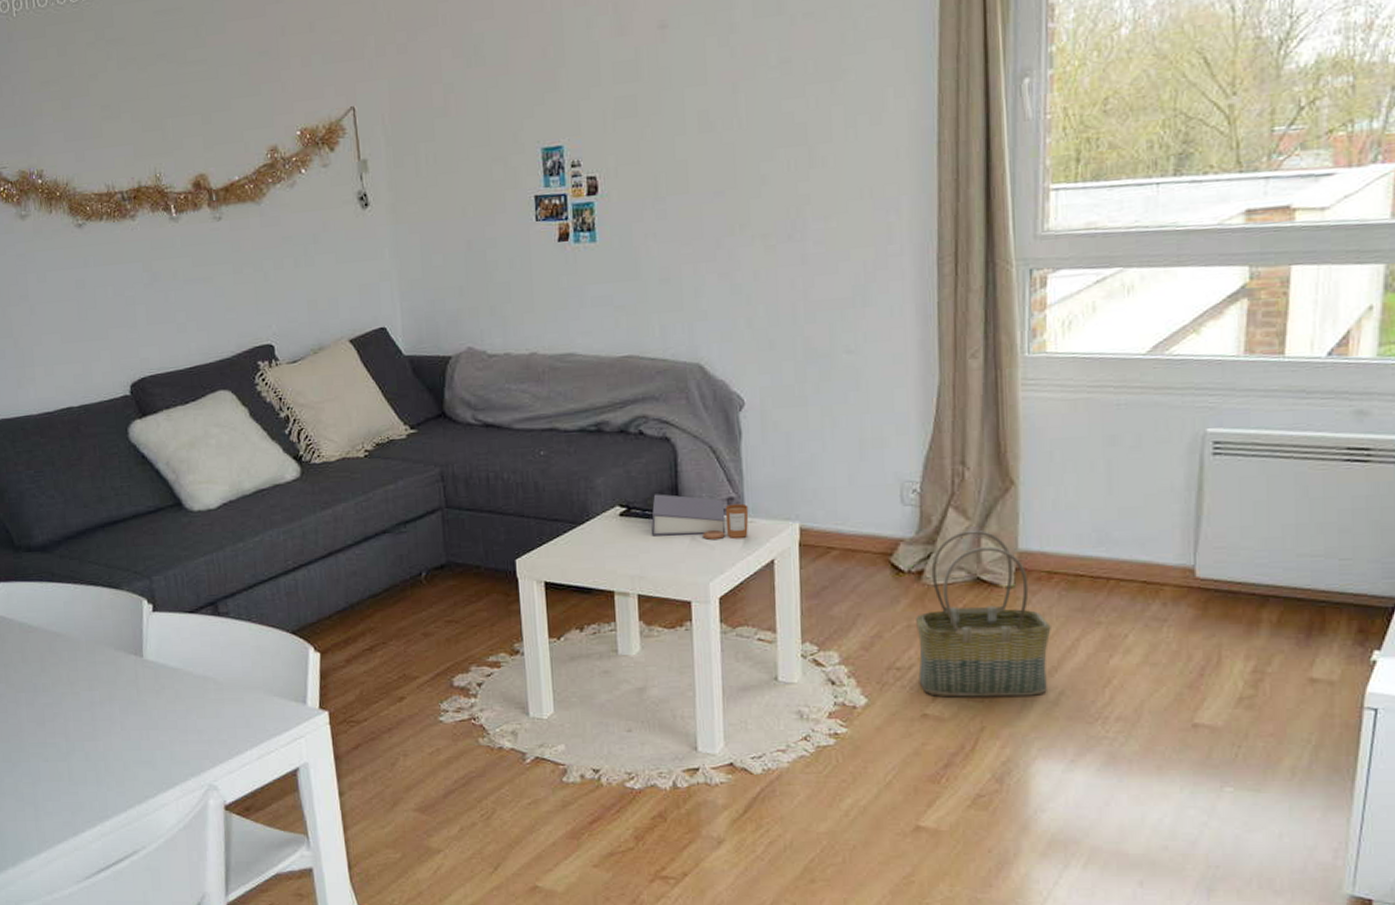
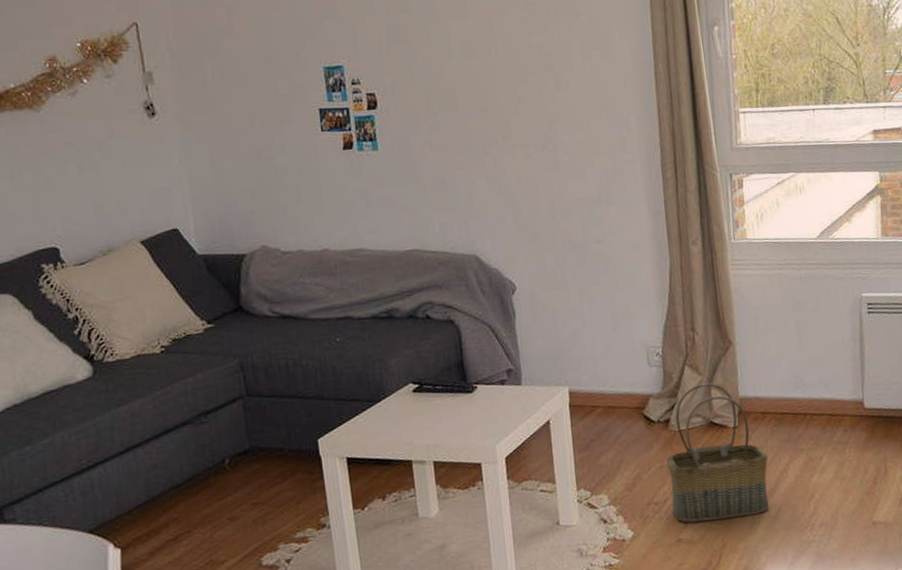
book: present [651,494,726,536] -> none [442,370,506,408]
candle: present [703,503,749,539] -> none [487,374,527,407]

